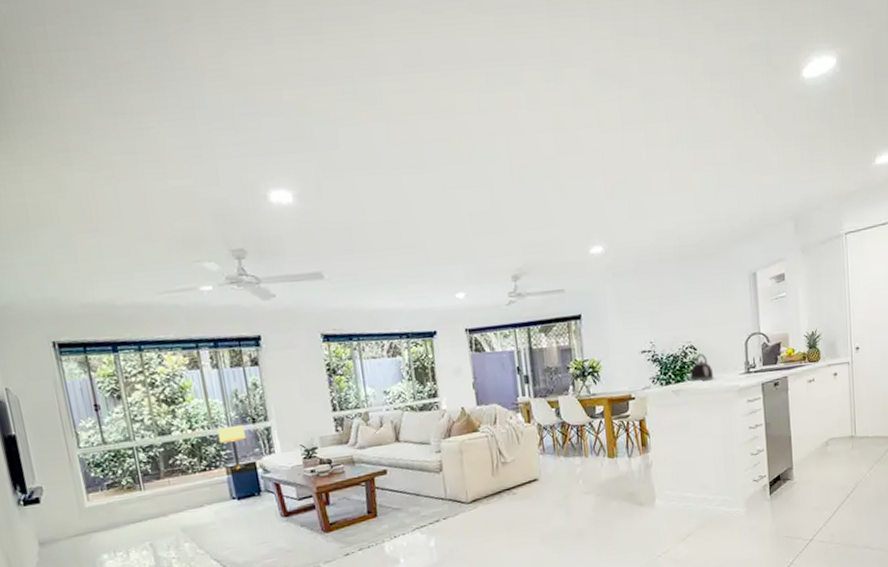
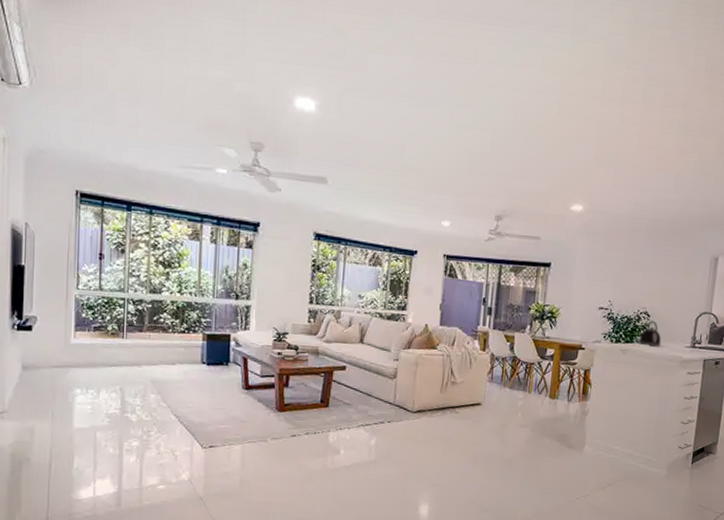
table lamp: present [217,424,247,471] -> none [202,297,228,339]

